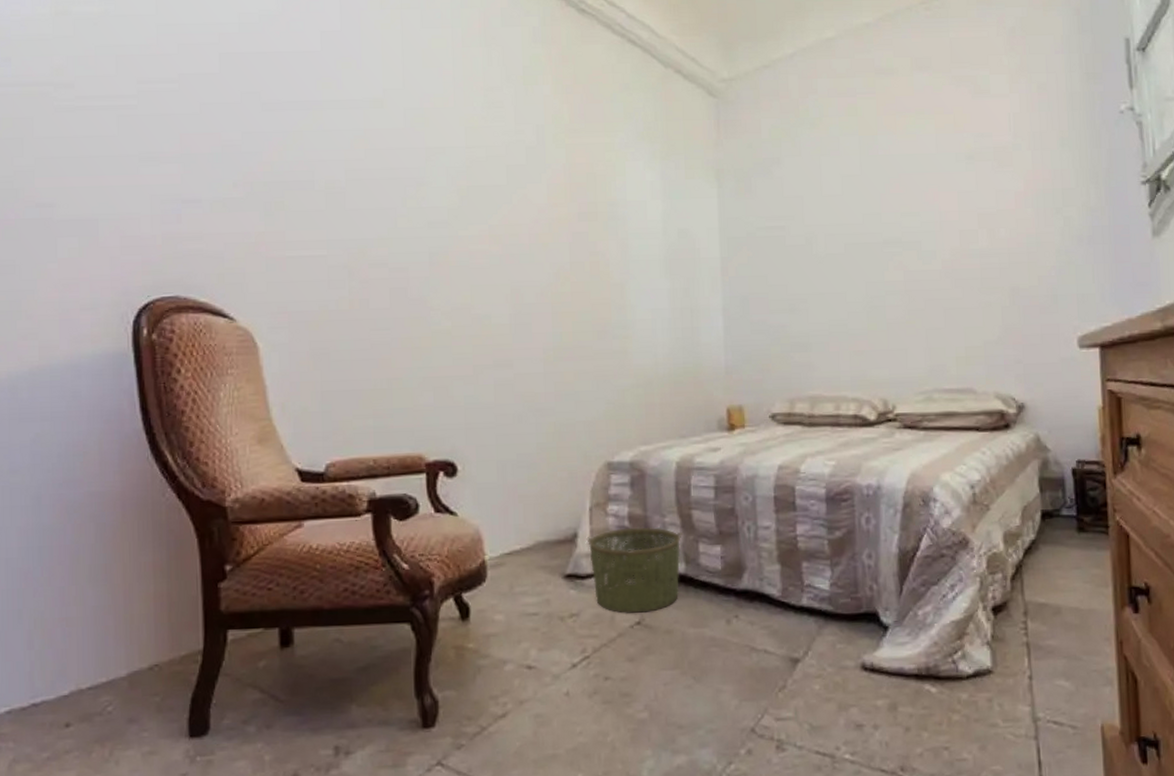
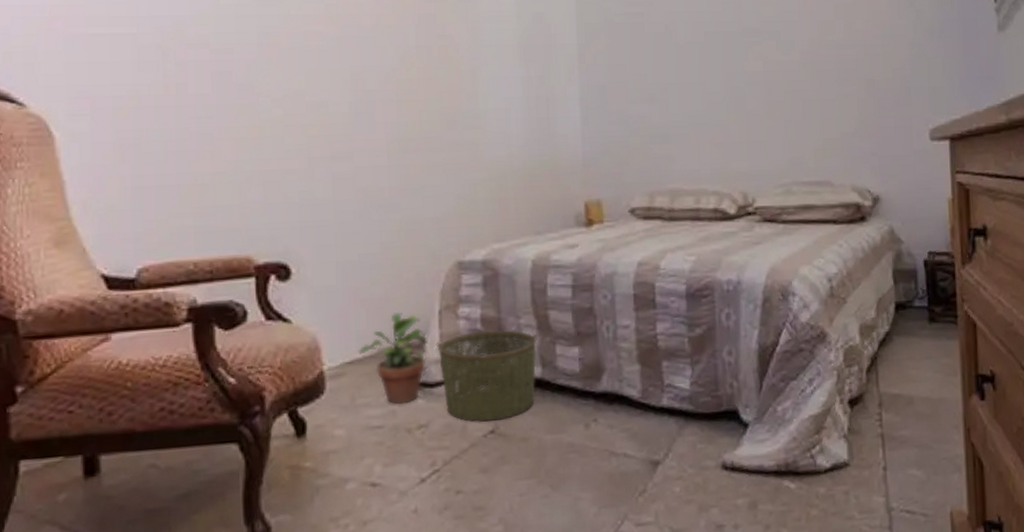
potted plant: none [516,508,579,594] -> present [358,312,427,405]

